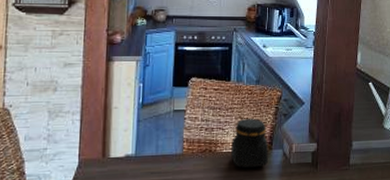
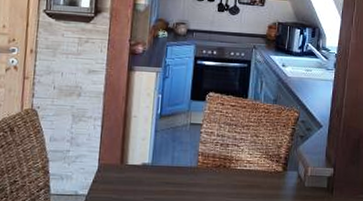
jar: present [231,118,269,168] -> none [245,136,284,187]

